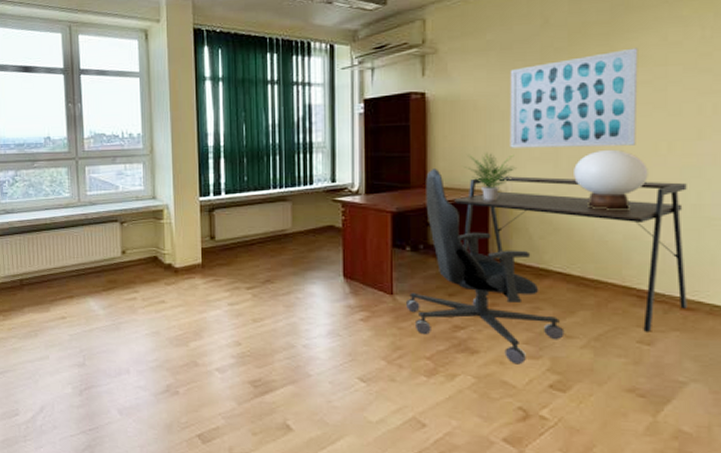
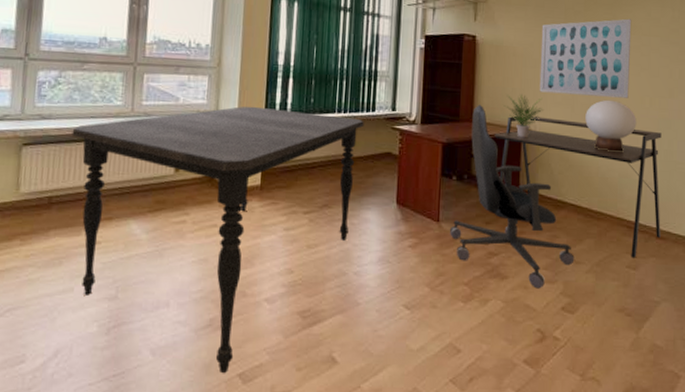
dining table: none [31,188,302,434] -> present [71,106,364,374]

